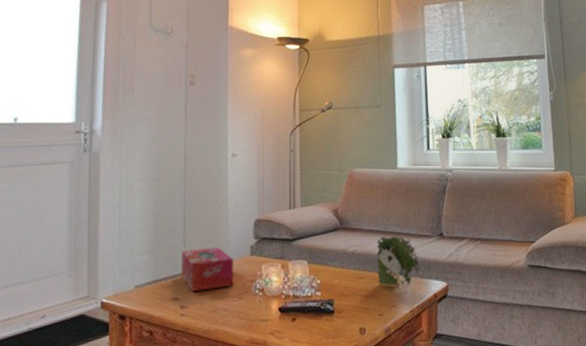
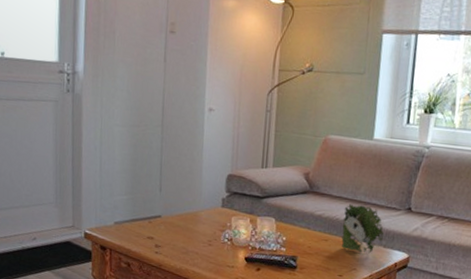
tissue box: present [180,247,234,291] -> none [156,195,206,234]

